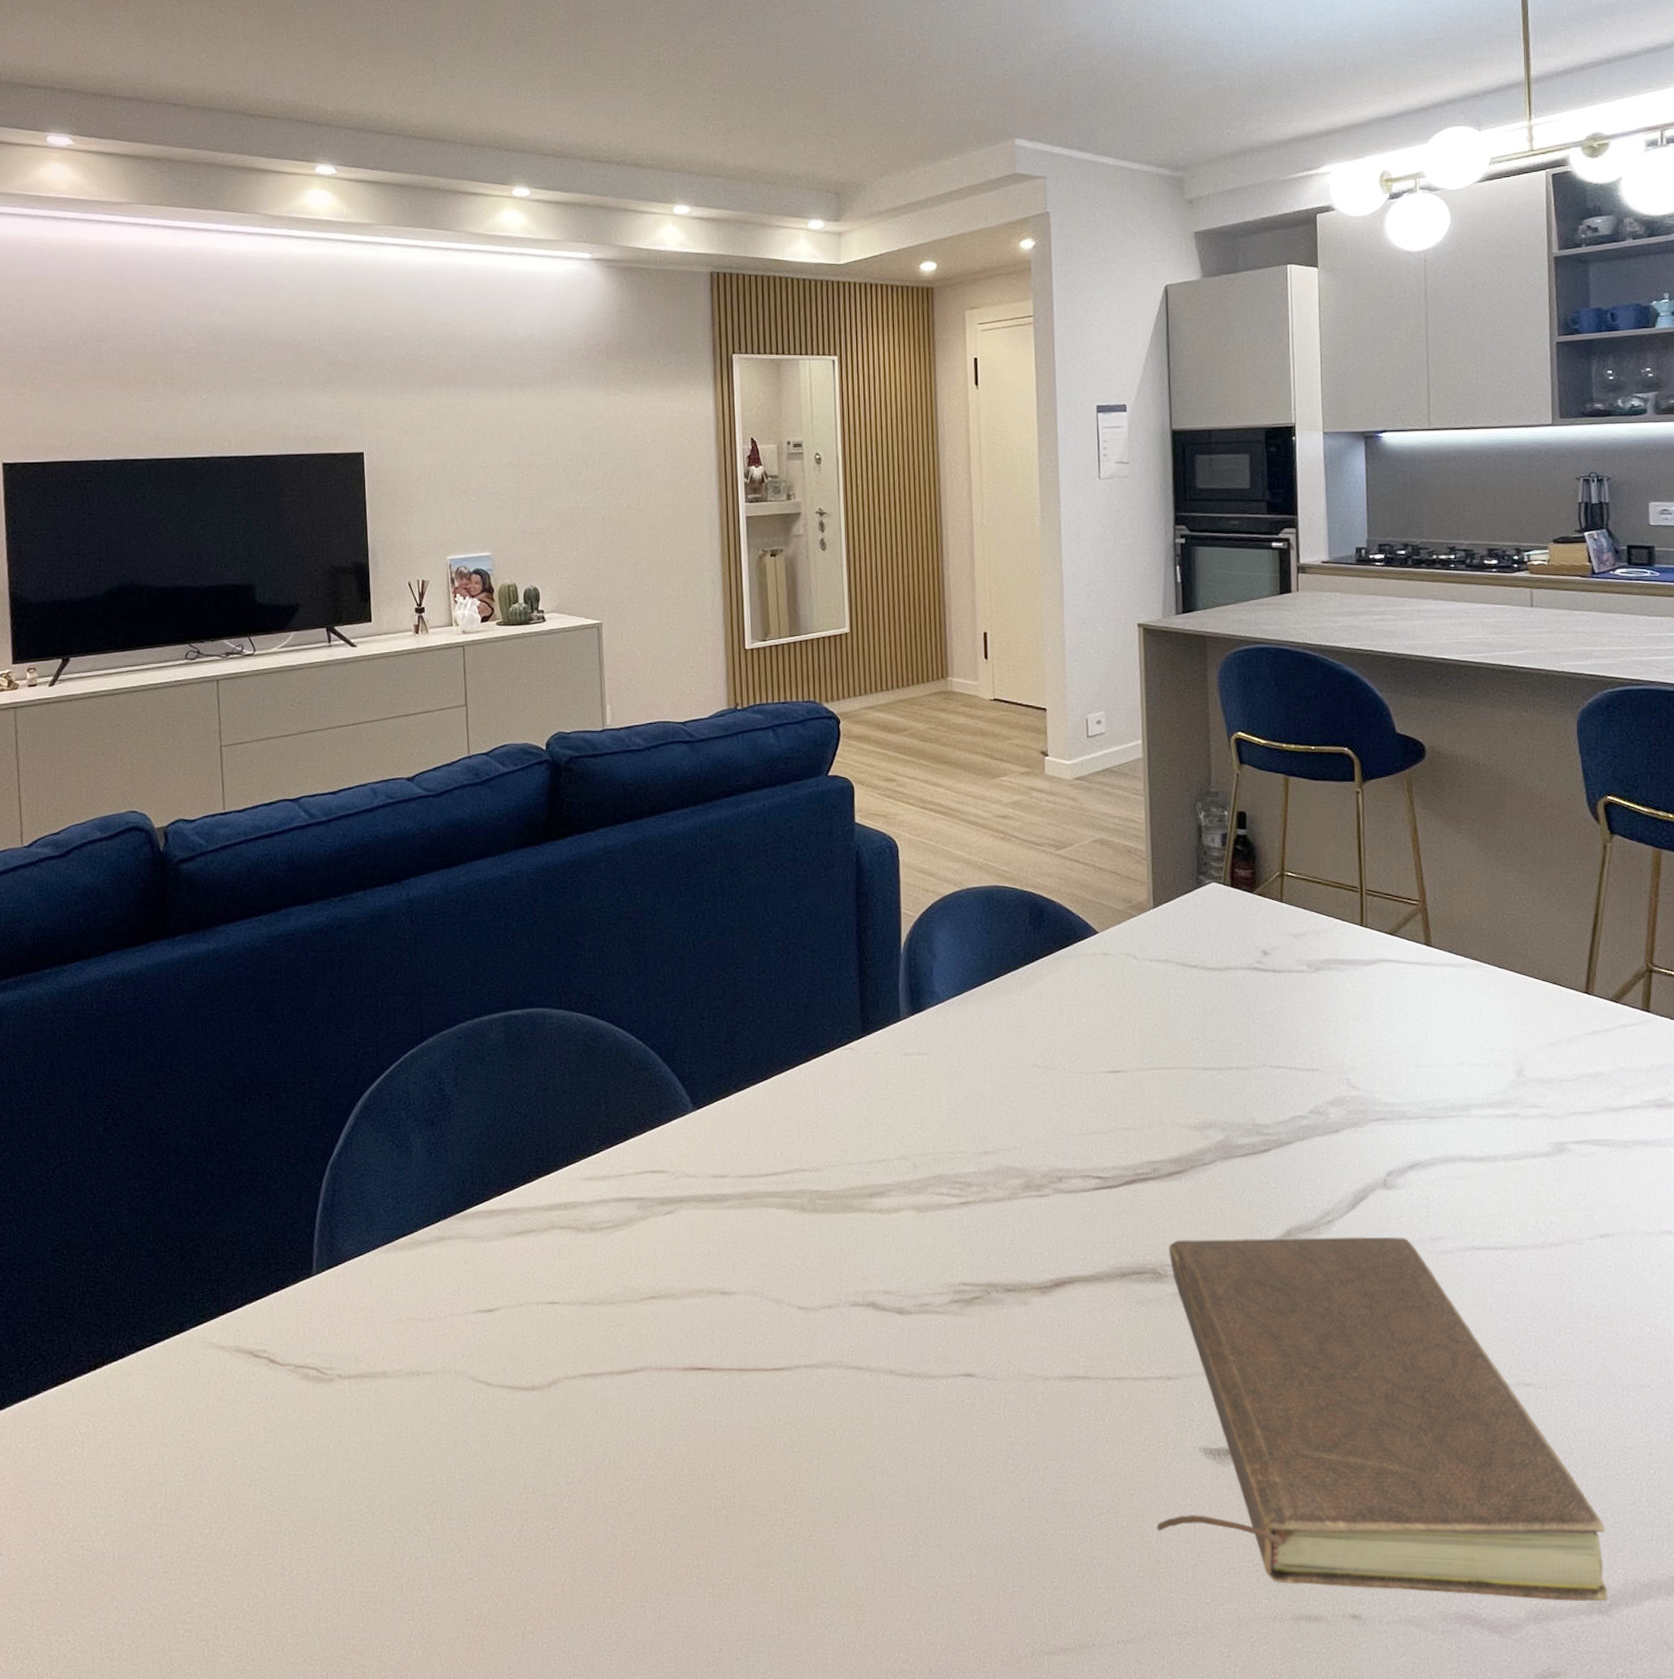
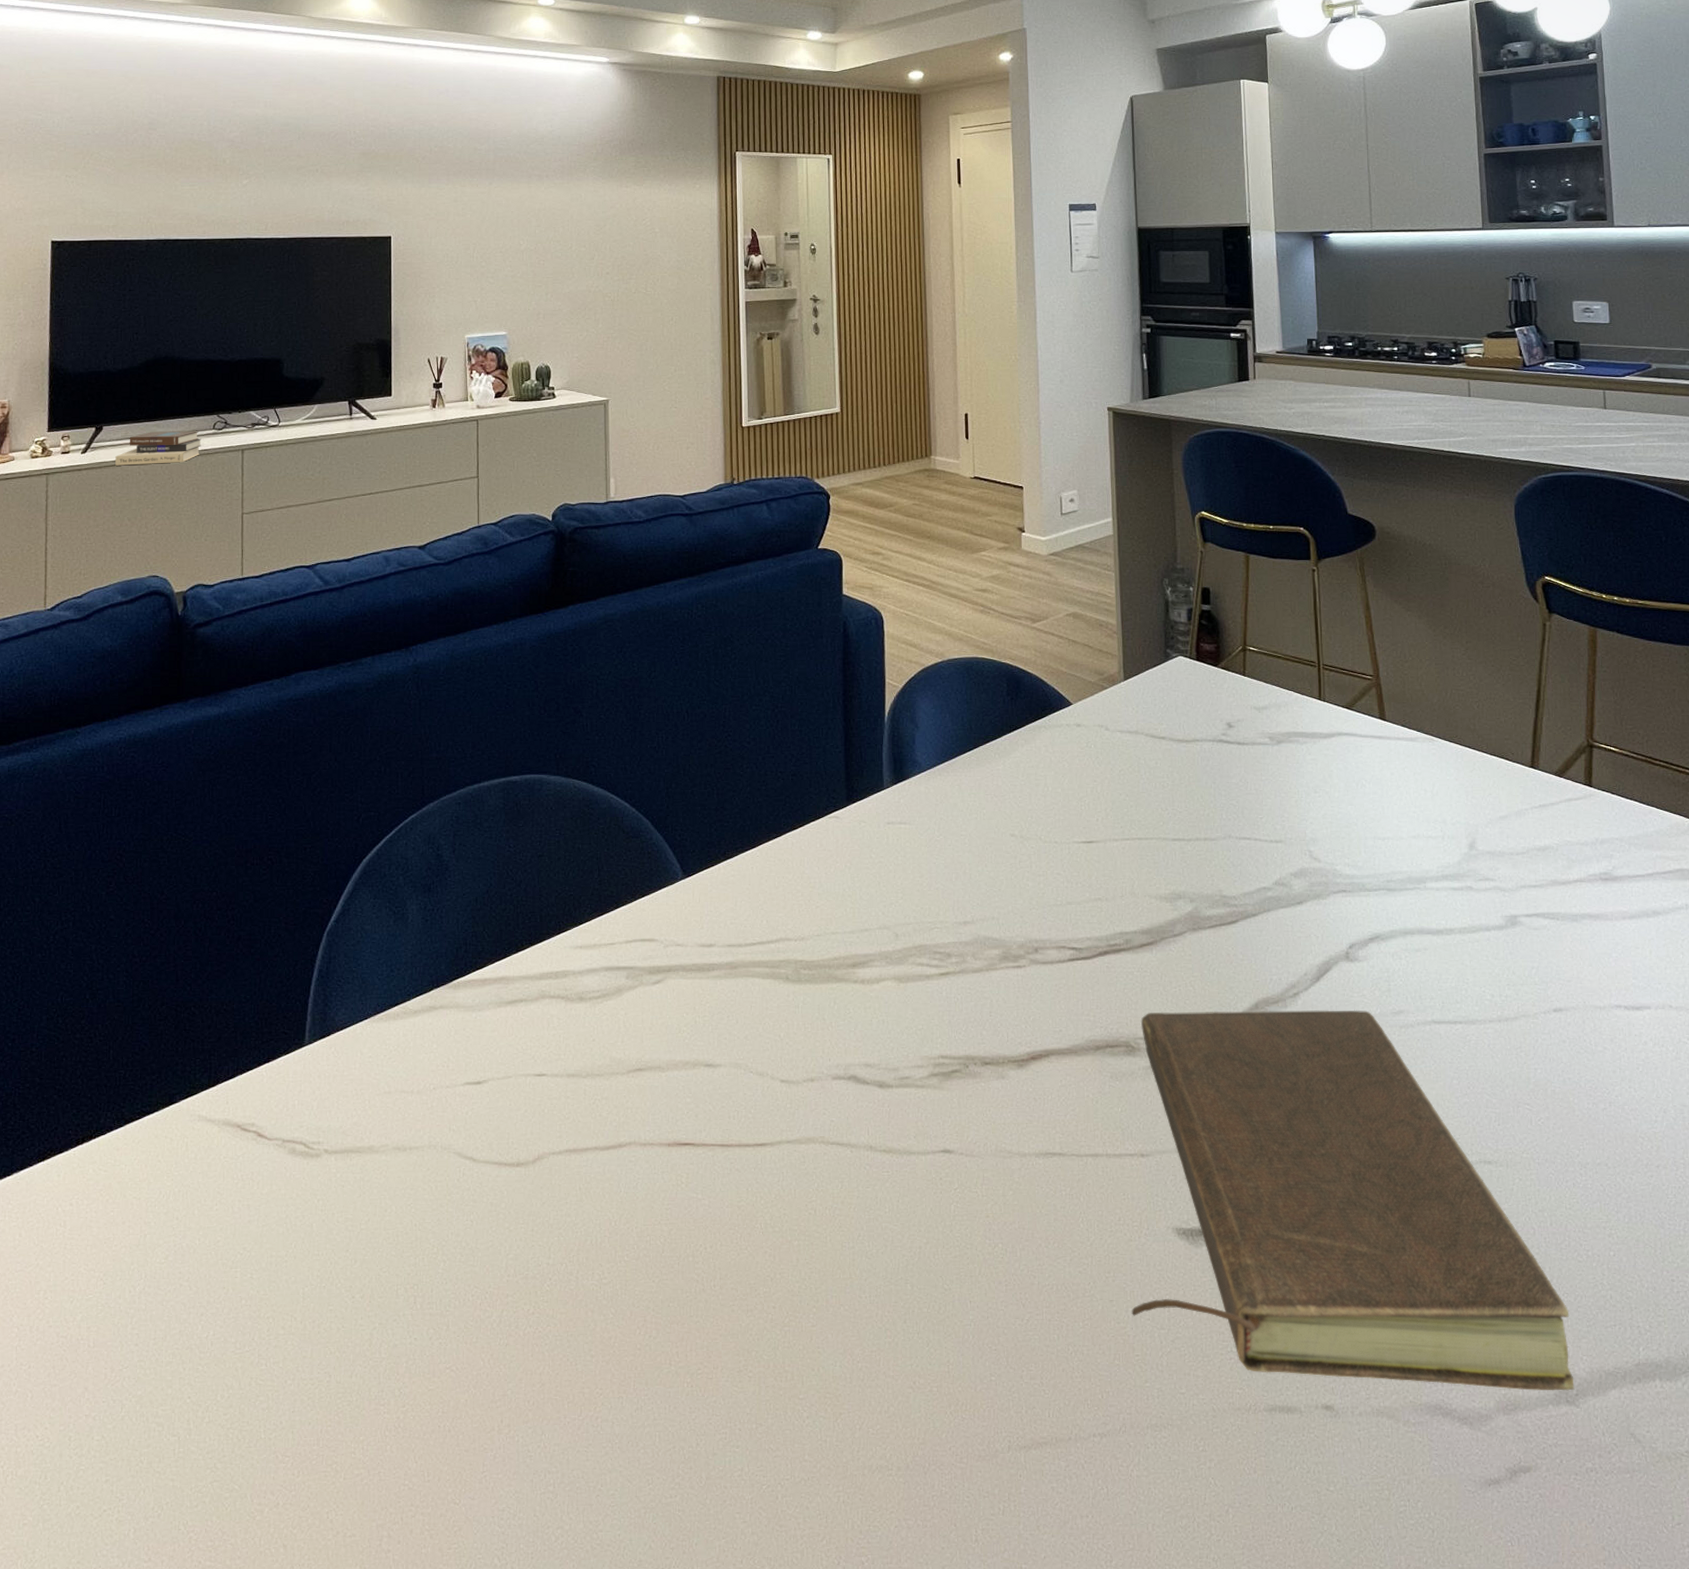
books: none [85,661,175,698] -> present [115,431,202,466]

